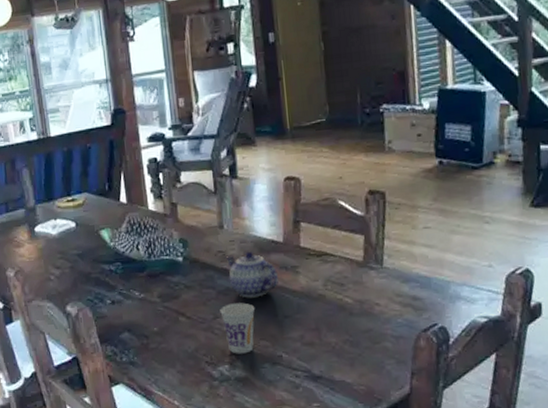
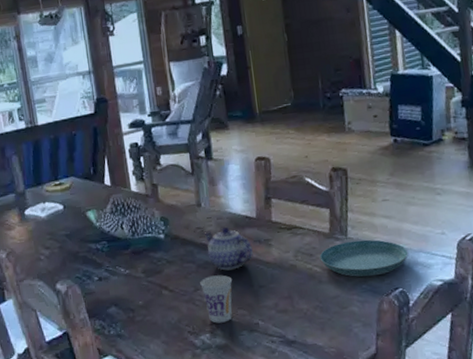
saucer: none [351,270,450,311] -> present [319,239,408,277]

